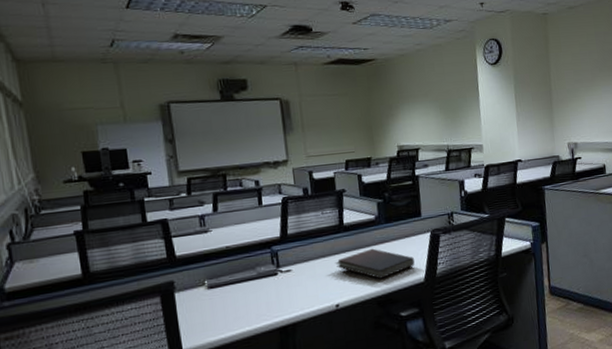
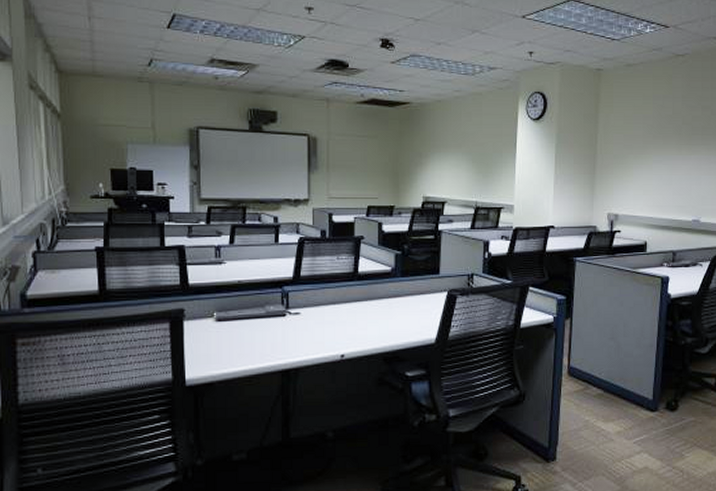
book: present [335,248,415,279] -> none [345,301,427,334]

